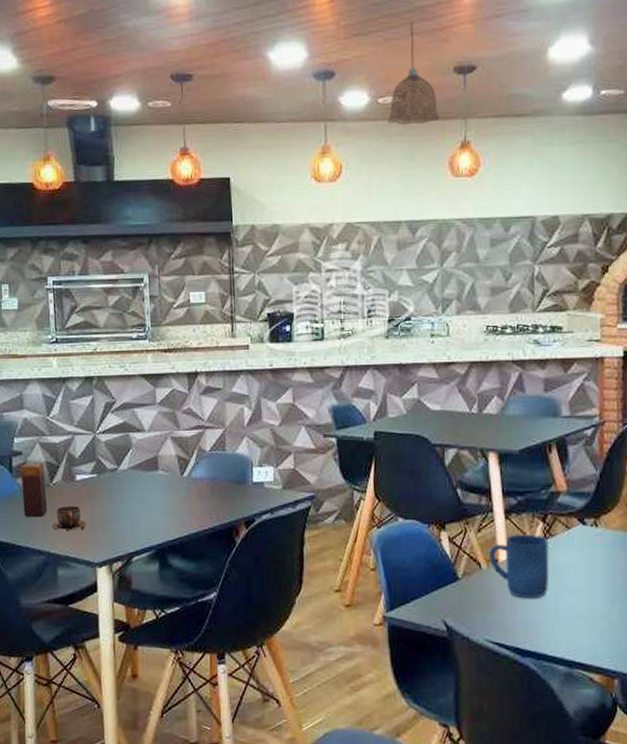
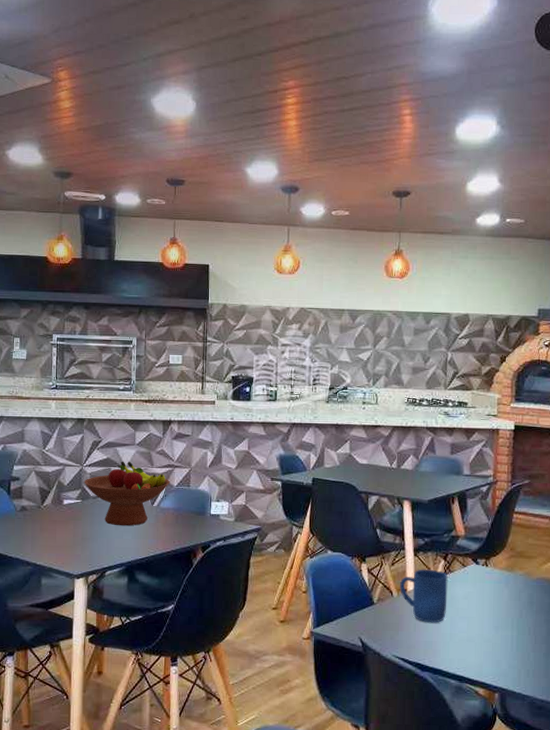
candle: present [20,462,48,517] -> none [17,487,38,533]
cup: present [51,506,87,532] -> none [39,525,70,547]
fruit bowl: none [98,424,201,503] -> present [84,461,170,526]
pendant lamp: present [388,22,440,125] -> none [338,154,380,234]

